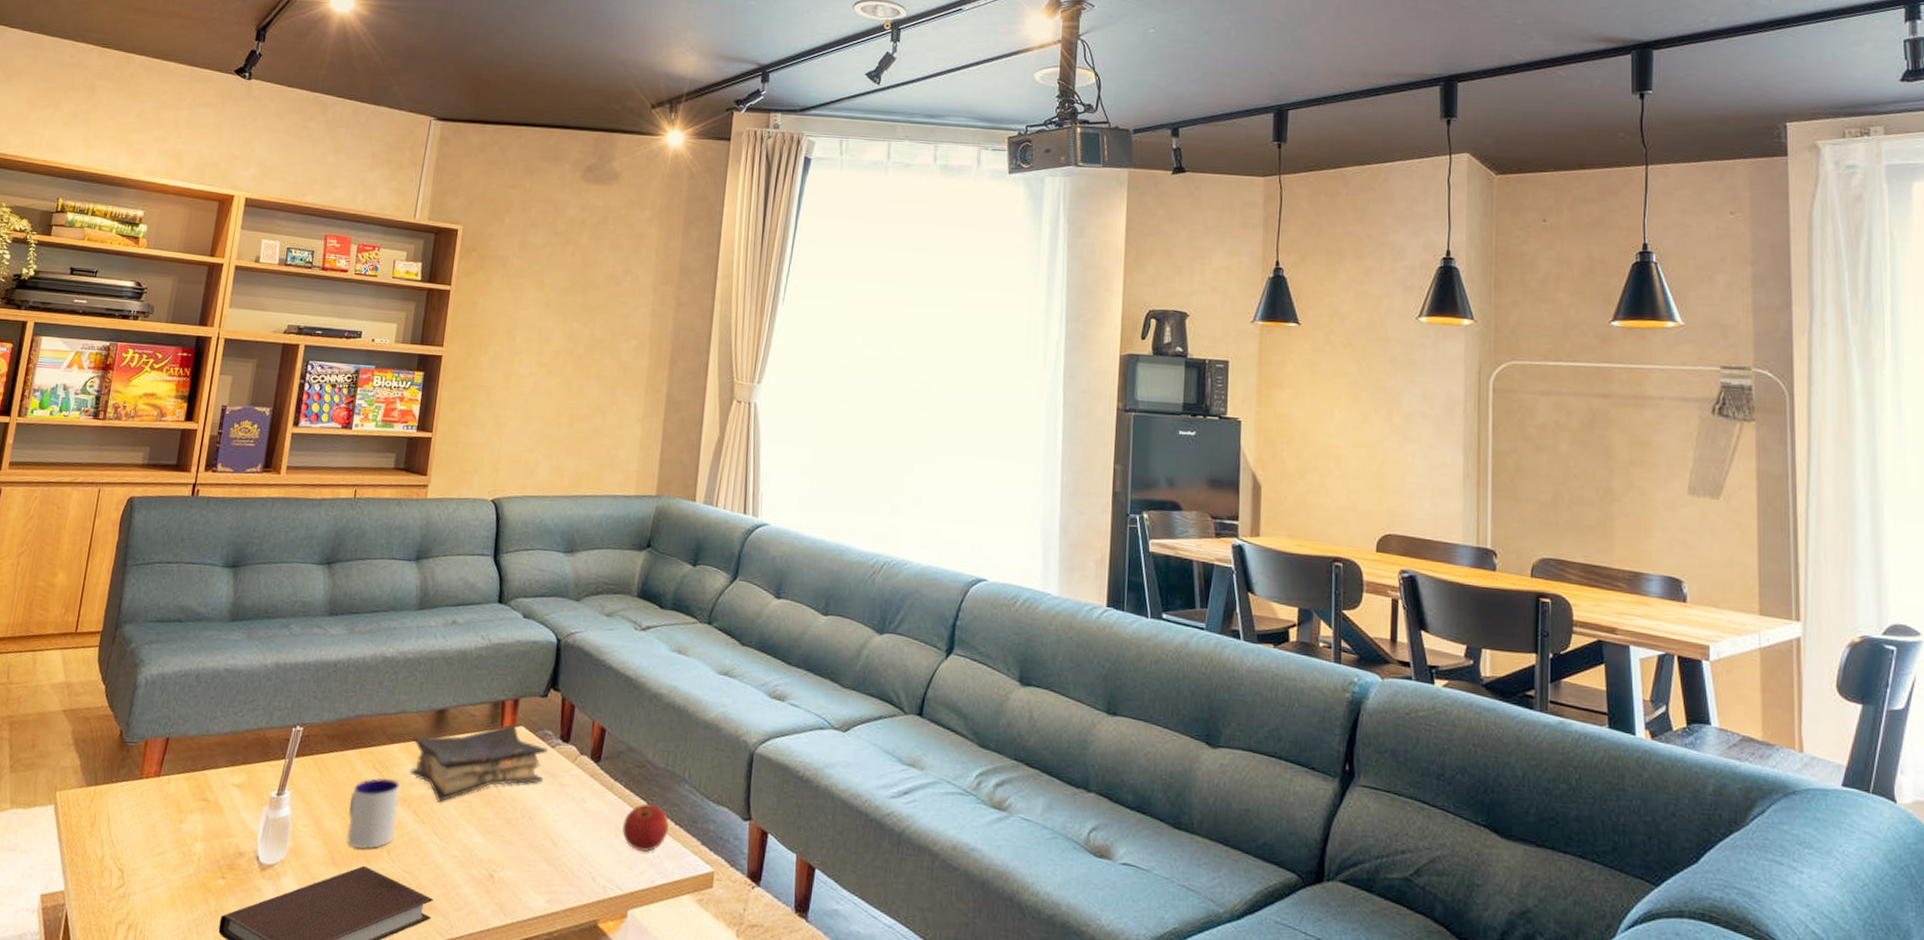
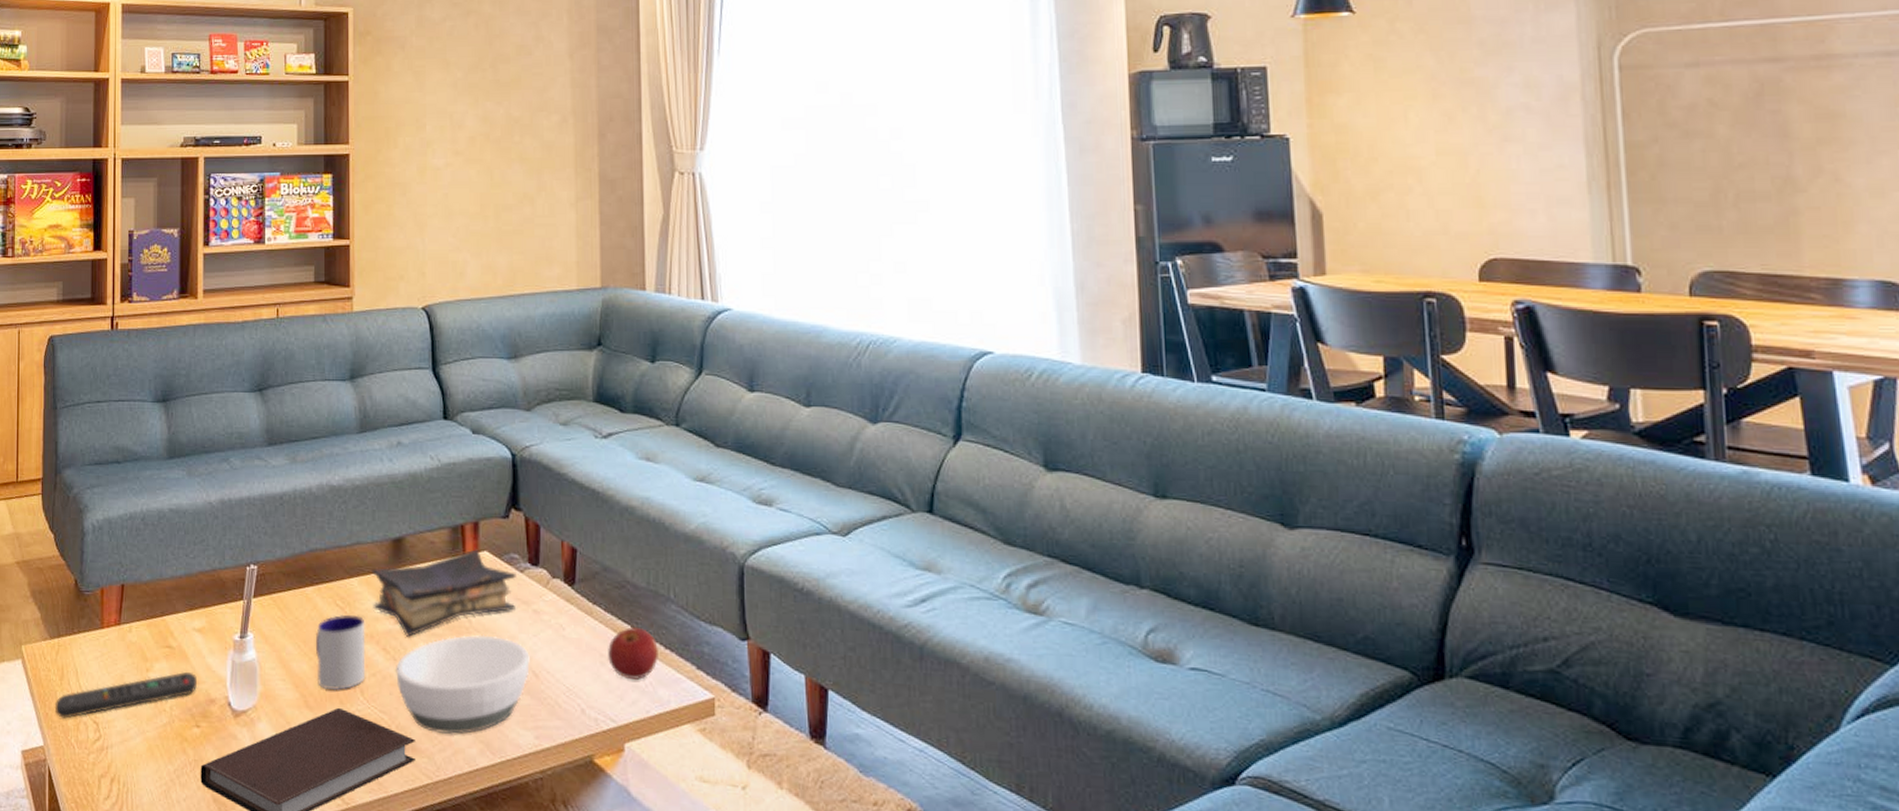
remote control: none [81,824,229,865] -> present [54,671,197,719]
bowl: none [423,803,551,895] -> present [396,634,530,734]

